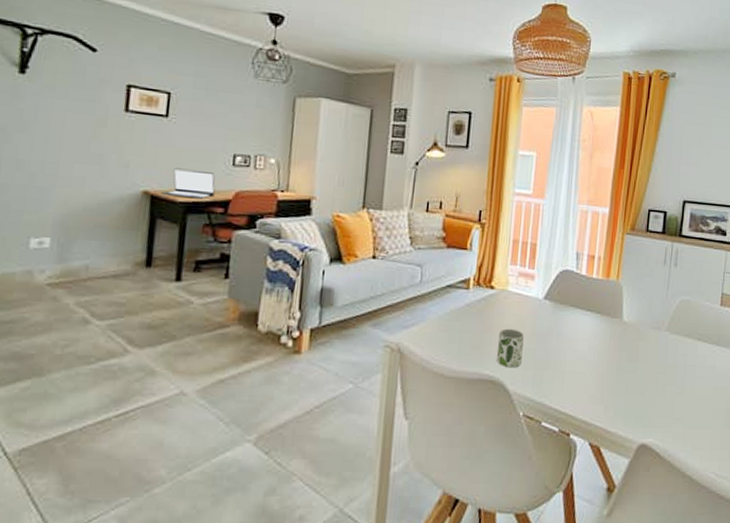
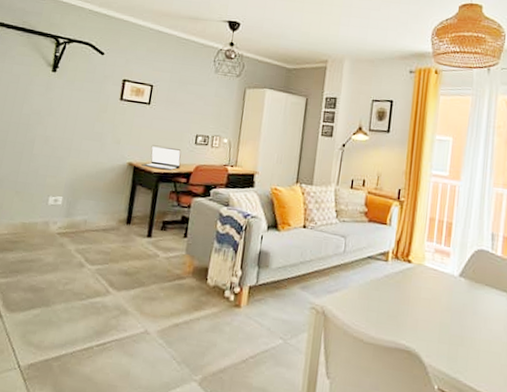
mug: present [496,328,524,368] -> none [412,301,439,341]

